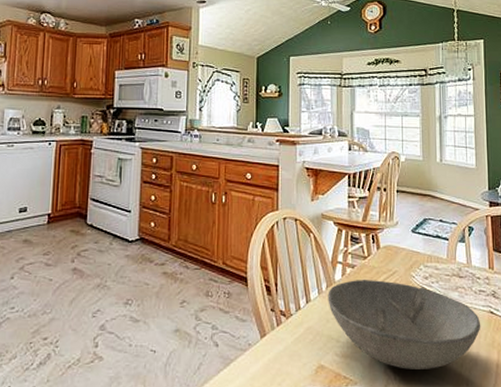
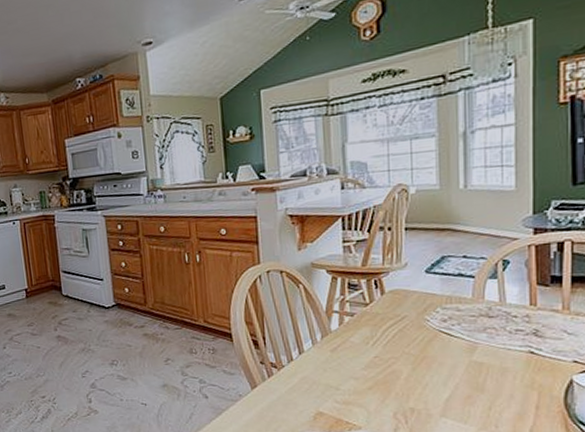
bowl: present [328,279,481,370] -> none [323,326,517,414]

